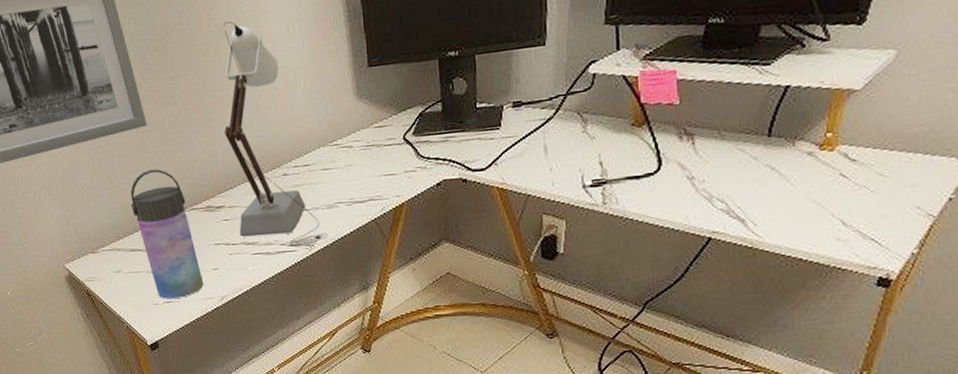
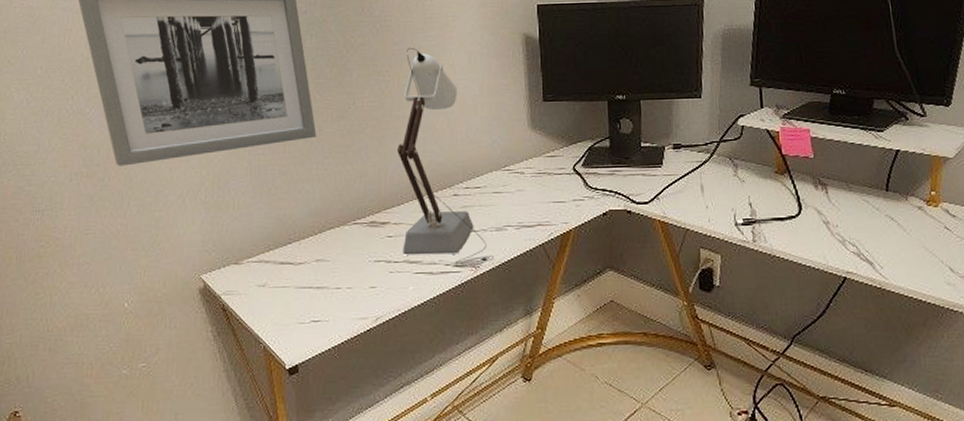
water bottle: present [130,169,204,299] -> none [287,180,359,318]

